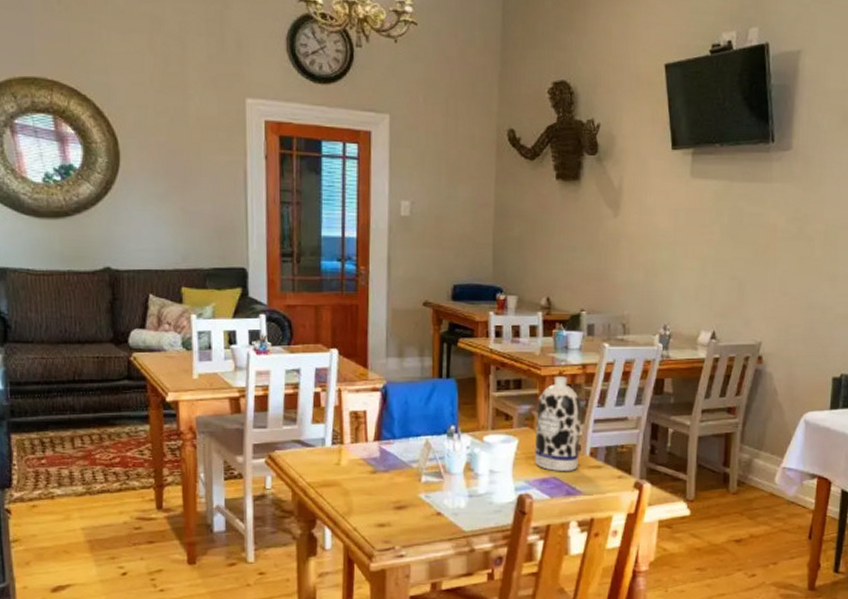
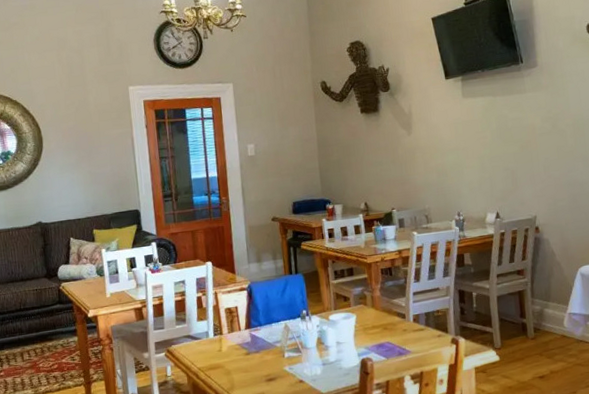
body wash bottle: present [534,376,582,472] -> none [367,261,406,337]

